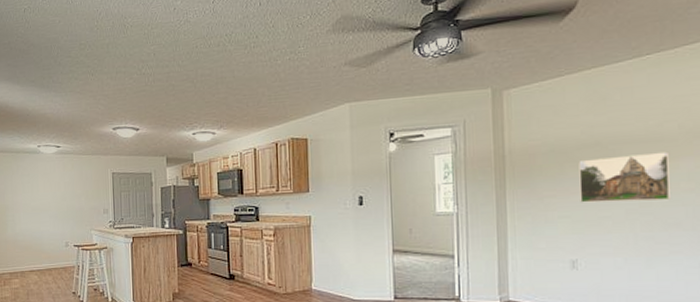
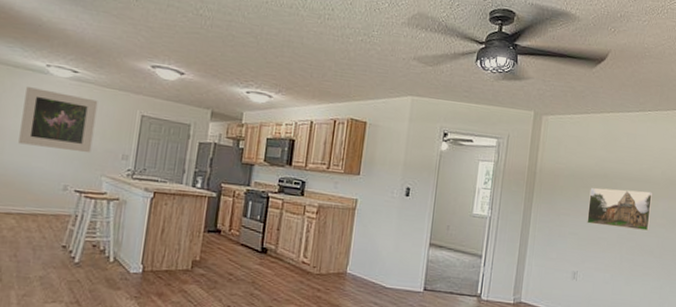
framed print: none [27,166,80,214] -> present [18,87,98,153]

